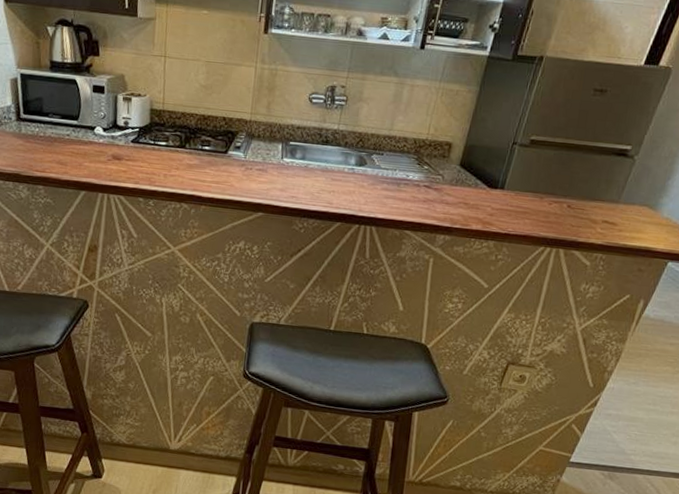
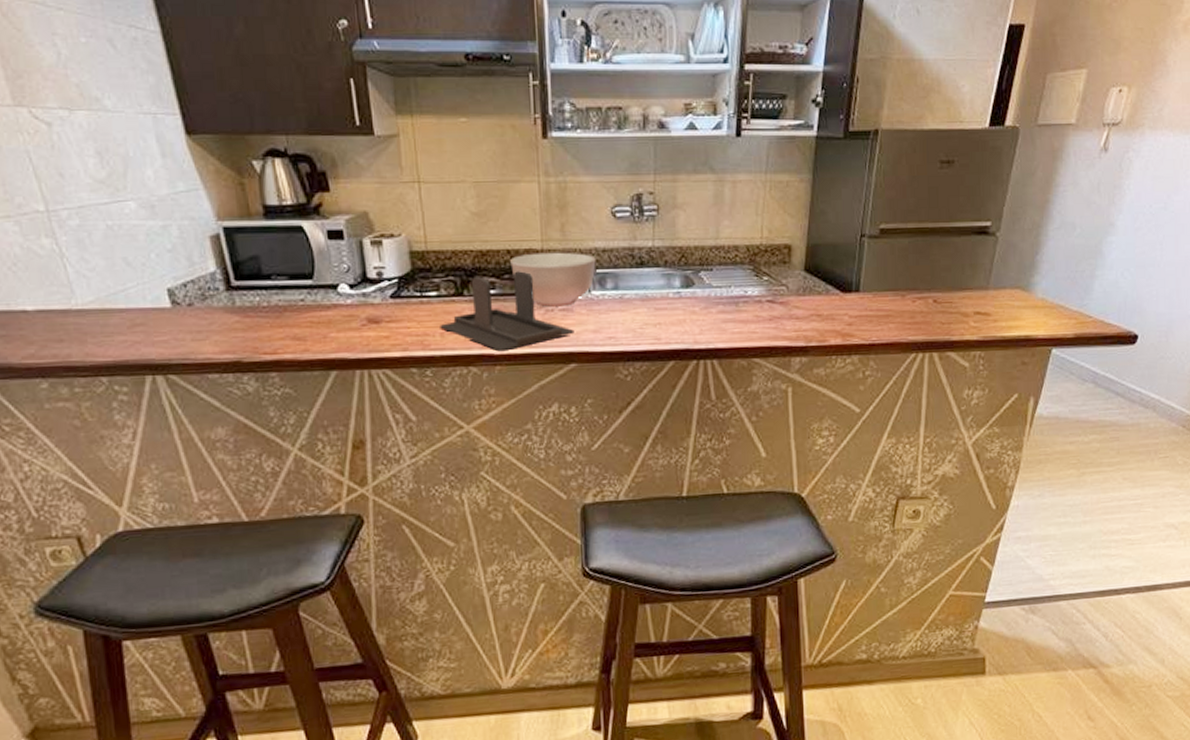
napkin holder: none [164,135,266,195] -> present [440,271,575,352]
bowl: none [224,122,291,167] -> present [510,252,596,307]

